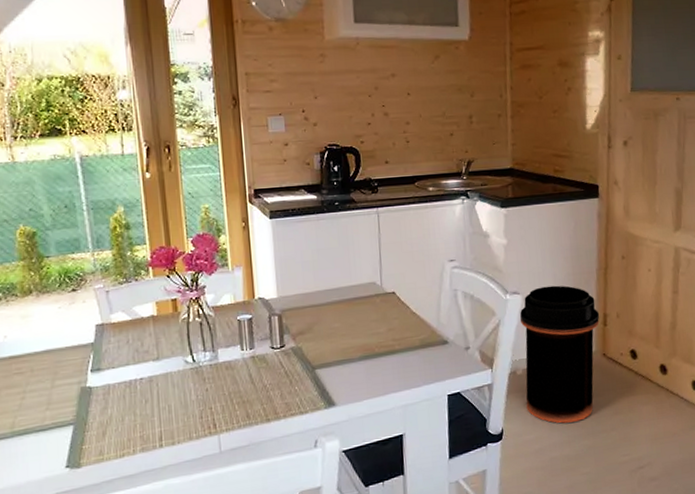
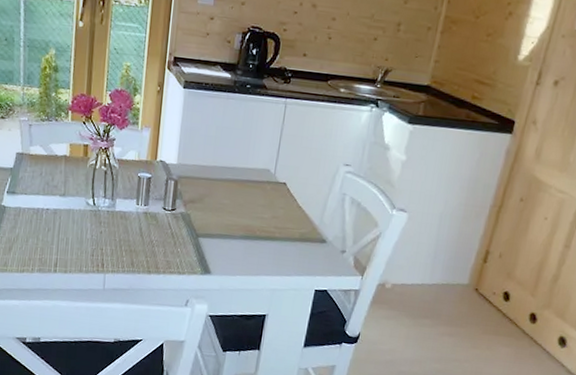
trash can: present [520,285,600,424] -> none [387,210,482,345]

